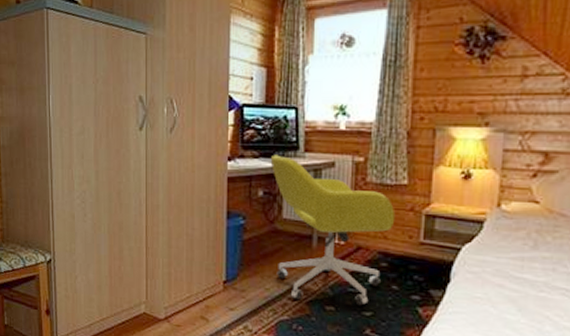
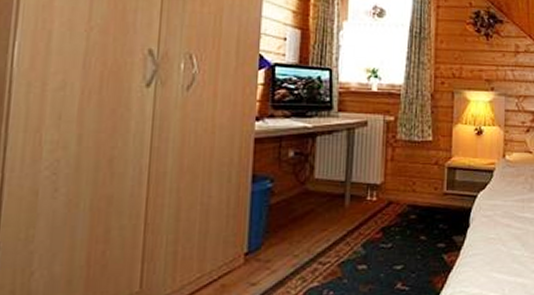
office chair: present [270,154,396,306] -> none [302,114,423,264]

